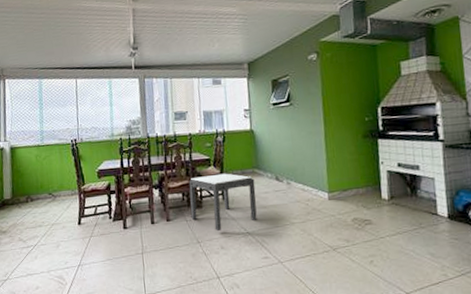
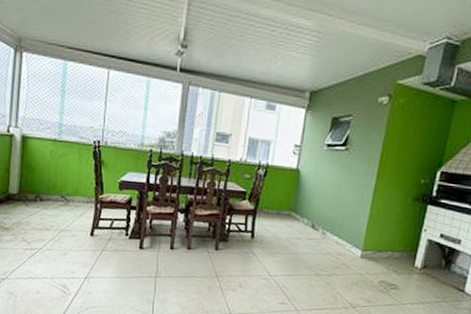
side table: present [188,173,257,232] -> none [214,208,289,269]

